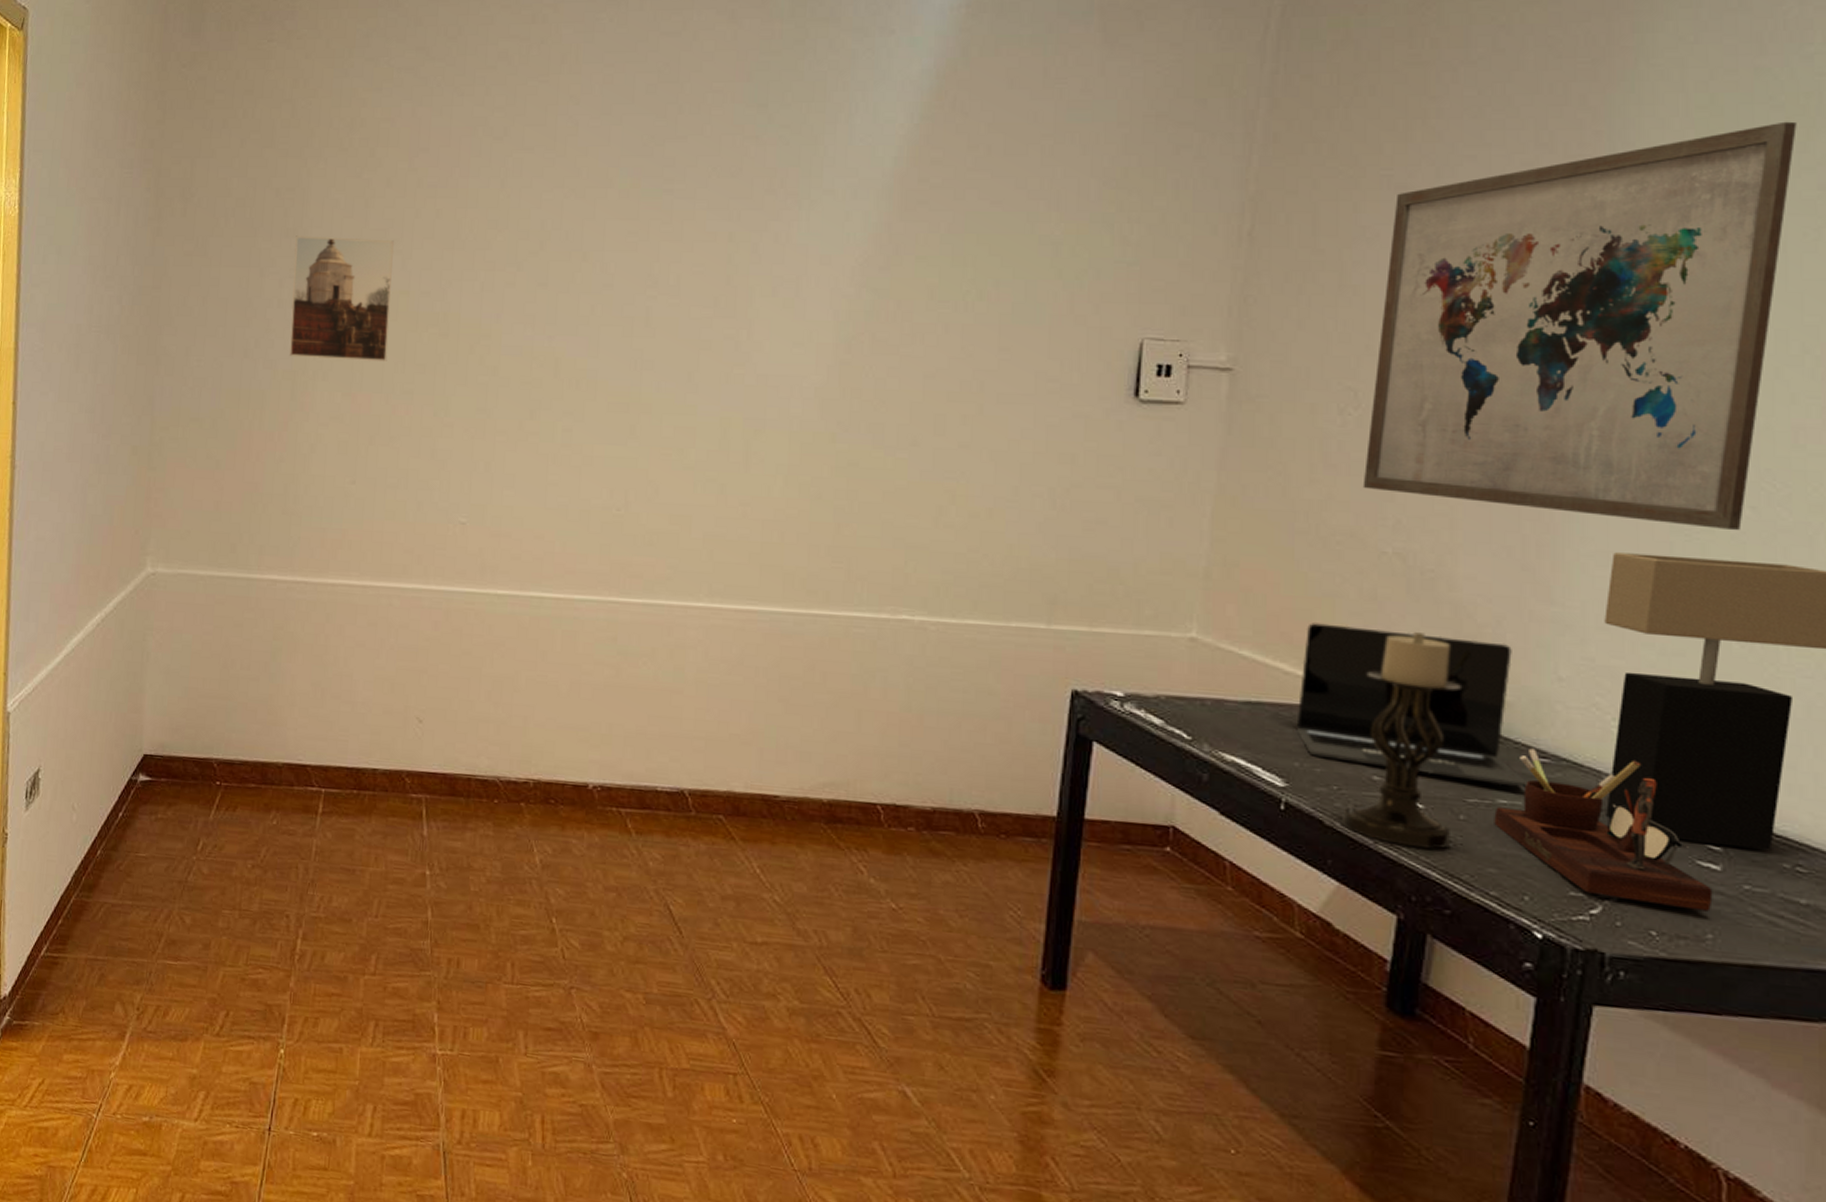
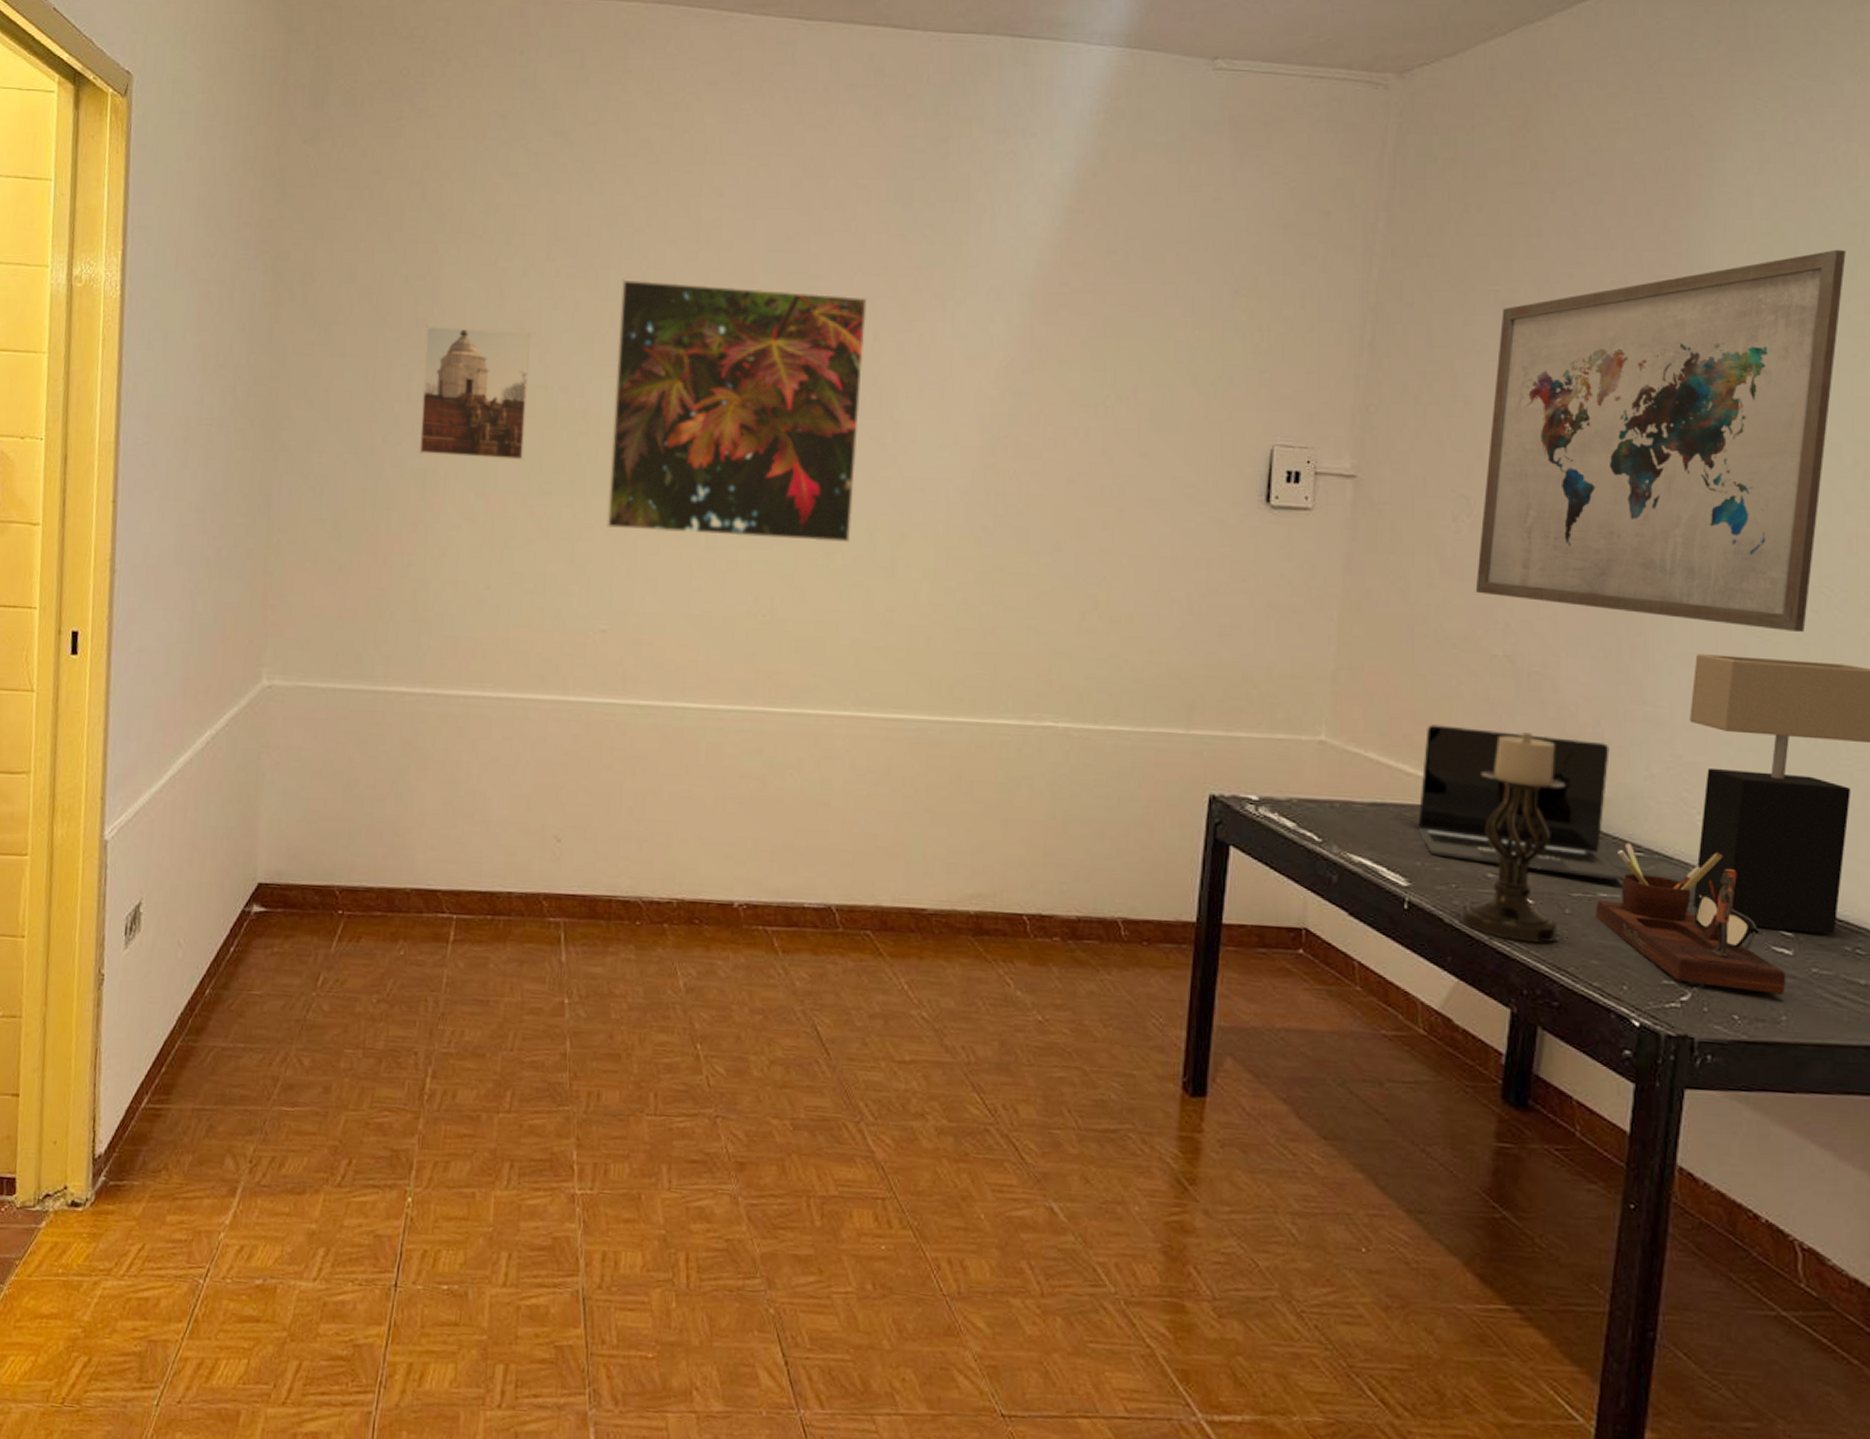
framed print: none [466,187,722,439] -> present [606,279,867,543]

